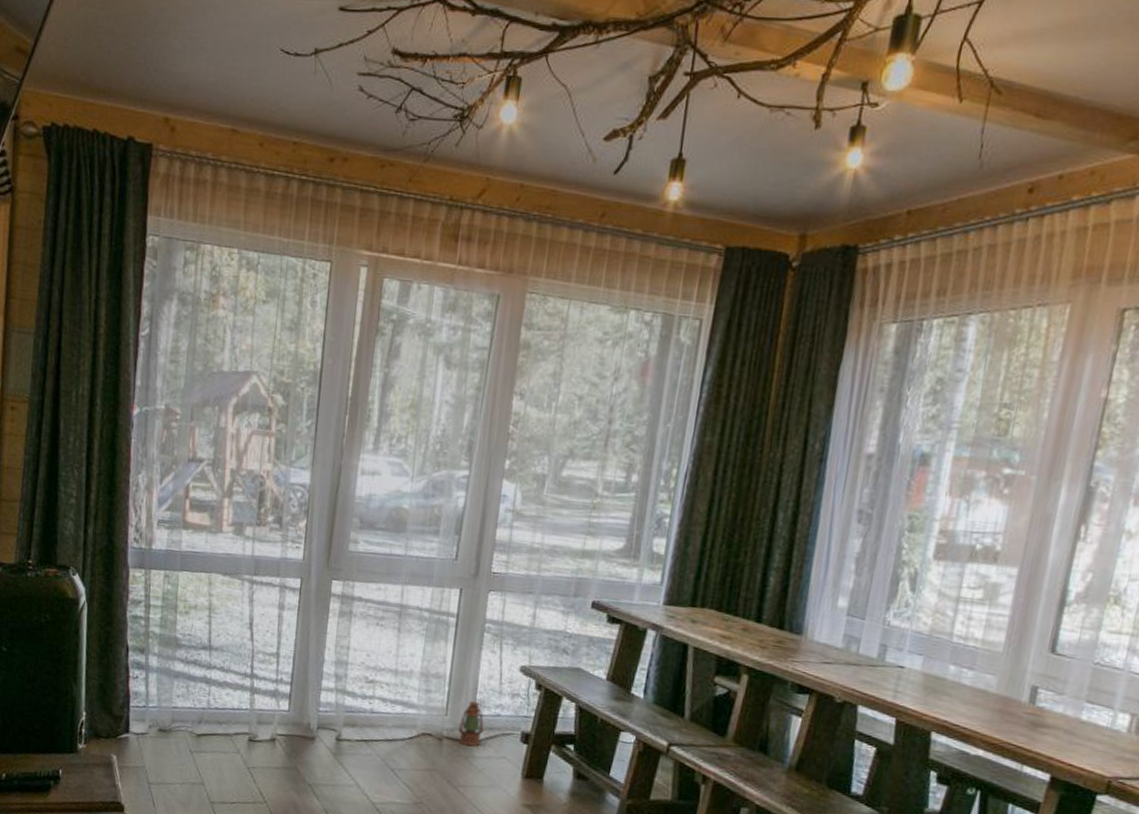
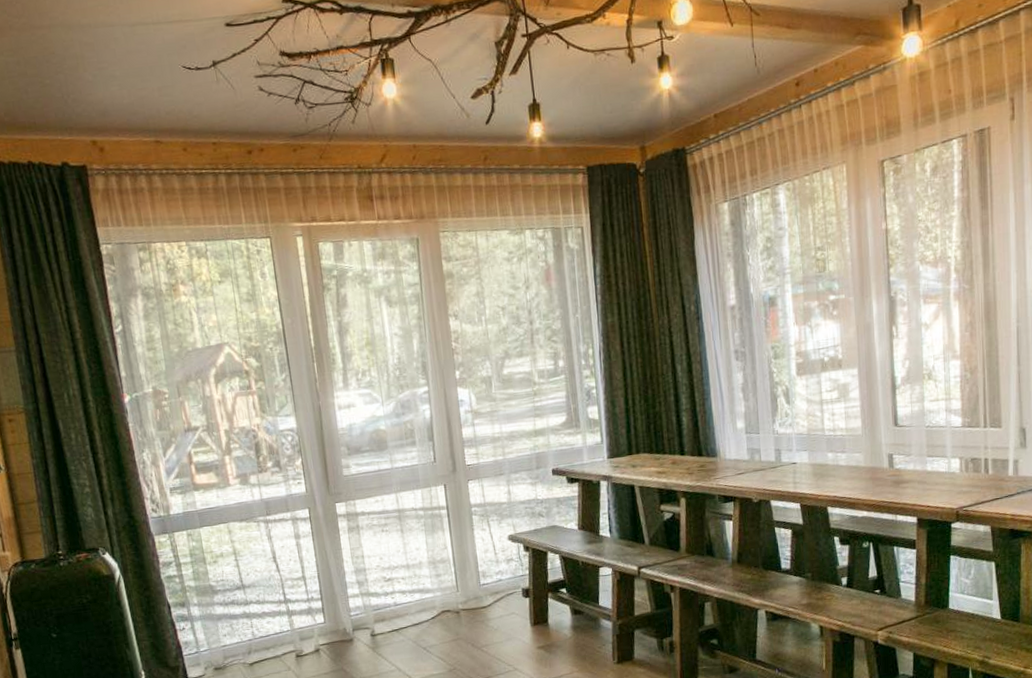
lantern: present [457,689,486,746] -> none [470,563,491,612]

